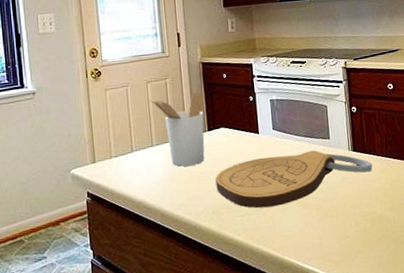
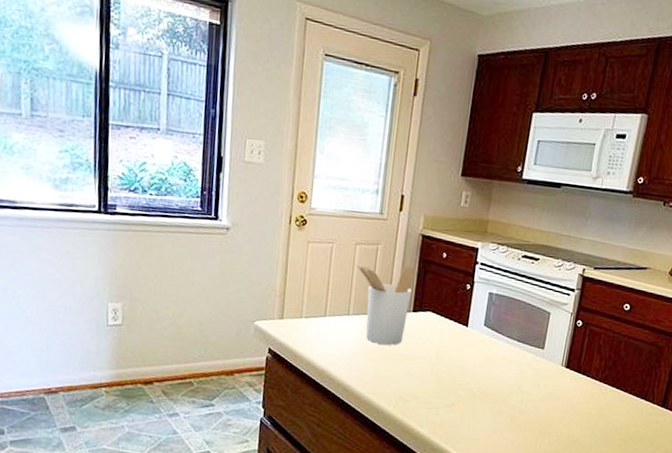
cutting board: present [215,150,373,209] -> none [408,352,583,407]

